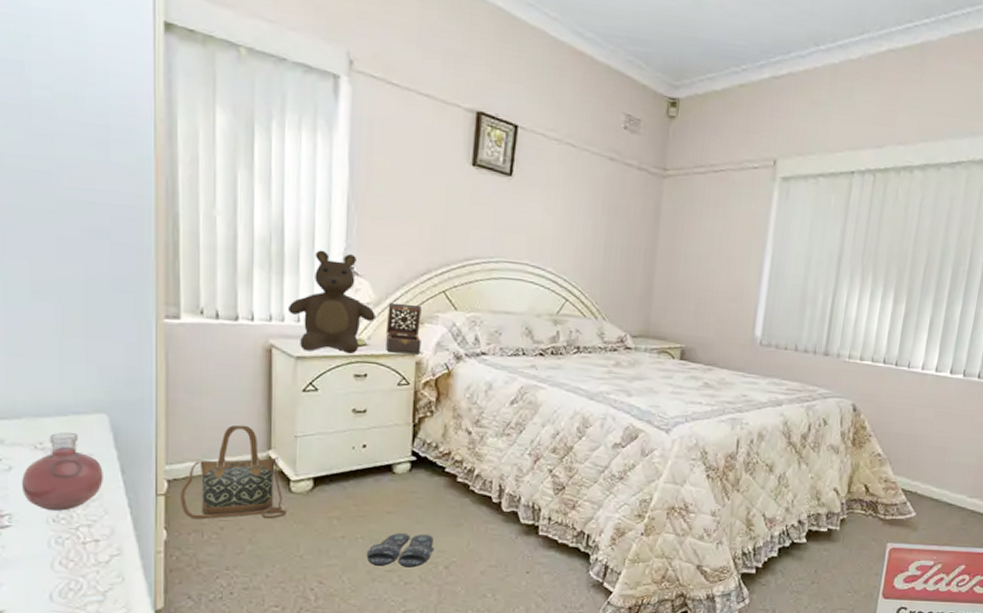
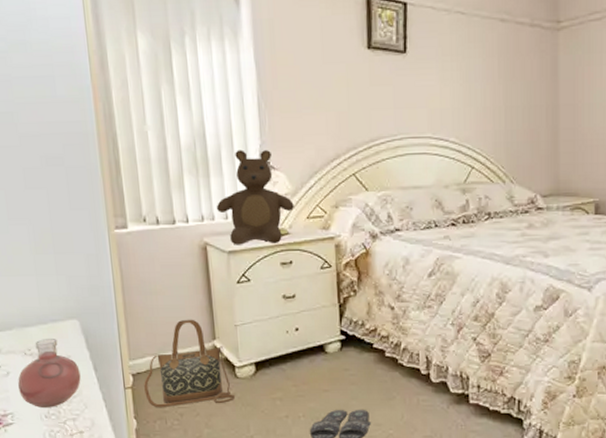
jewelry box: present [385,302,422,355] -> none [304,190,339,240]

